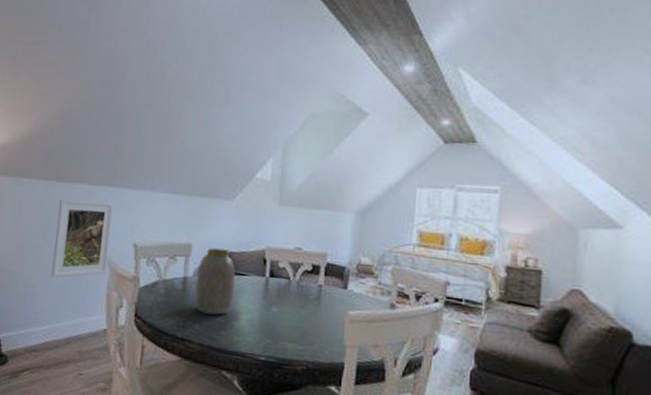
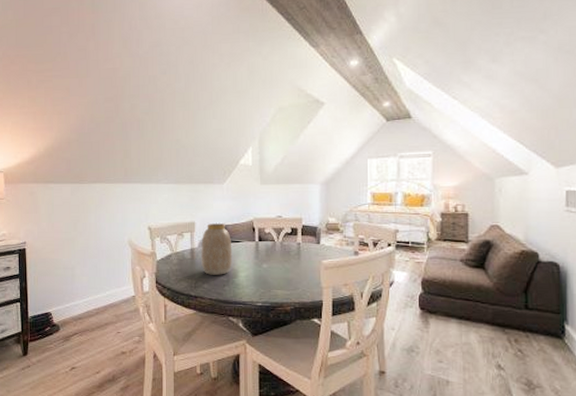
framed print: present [51,198,114,278] -> none [84,196,130,260]

